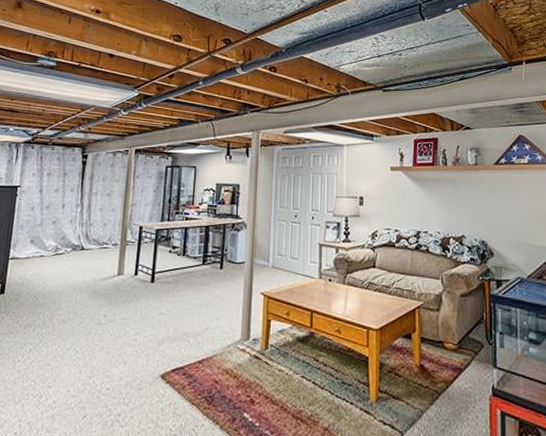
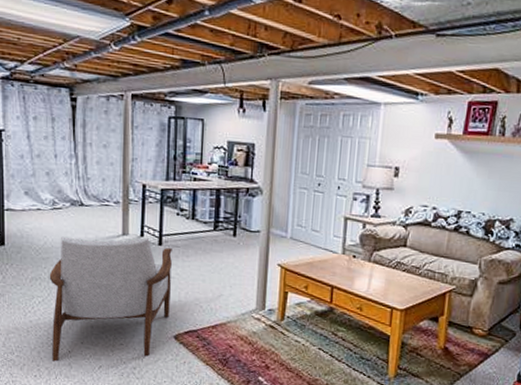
armchair: none [35,276,164,415] -> present [49,236,172,362]

